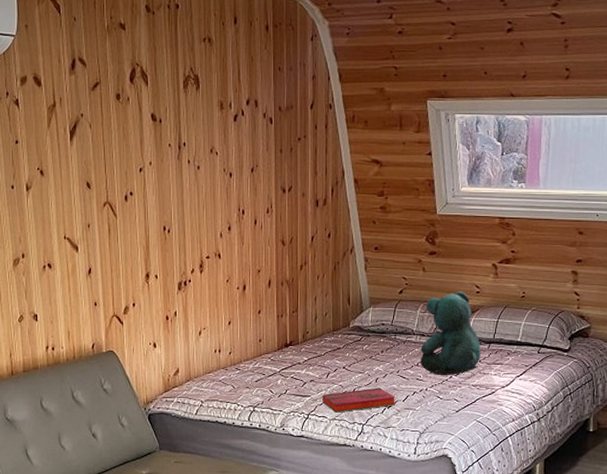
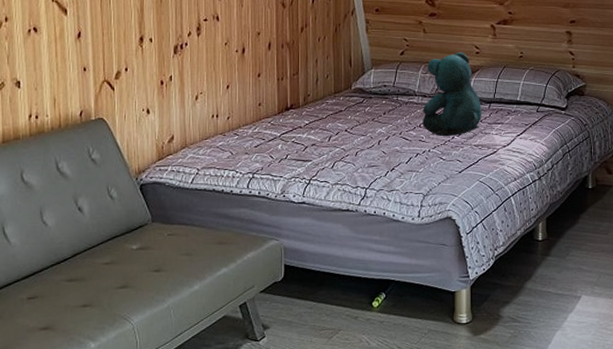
hardback book: present [322,387,396,413] -> none [324,150,399,177]

